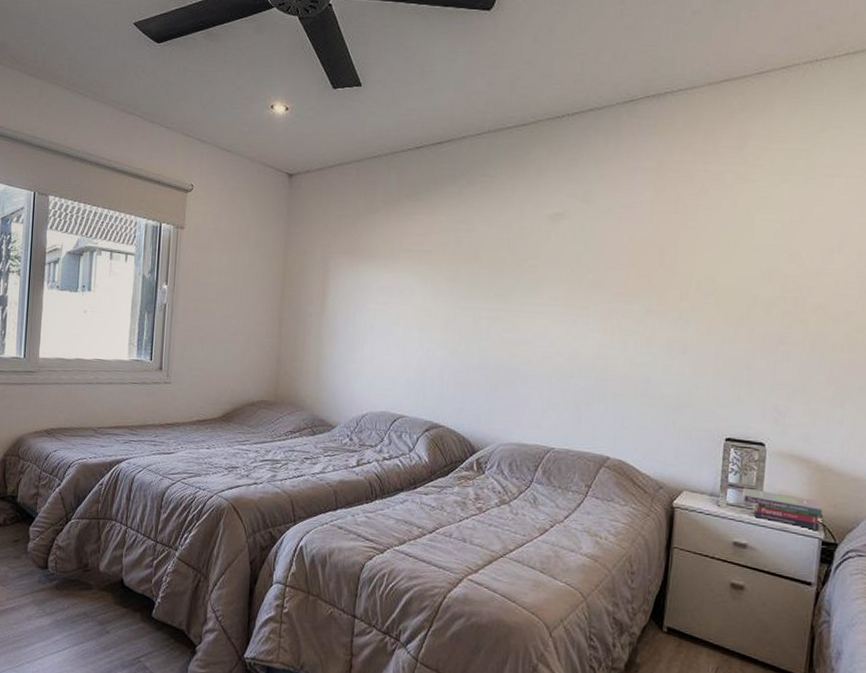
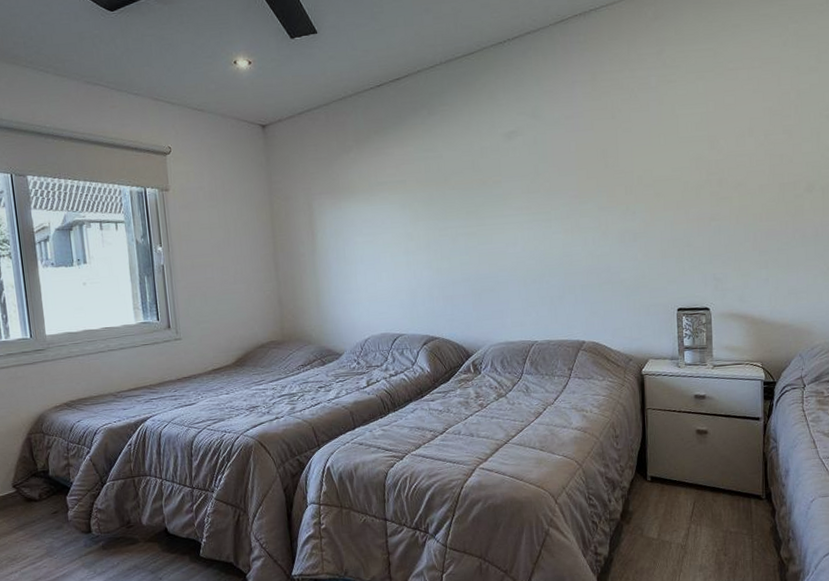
books: present [742,487,823,530] -> none [697,347,762,374]

